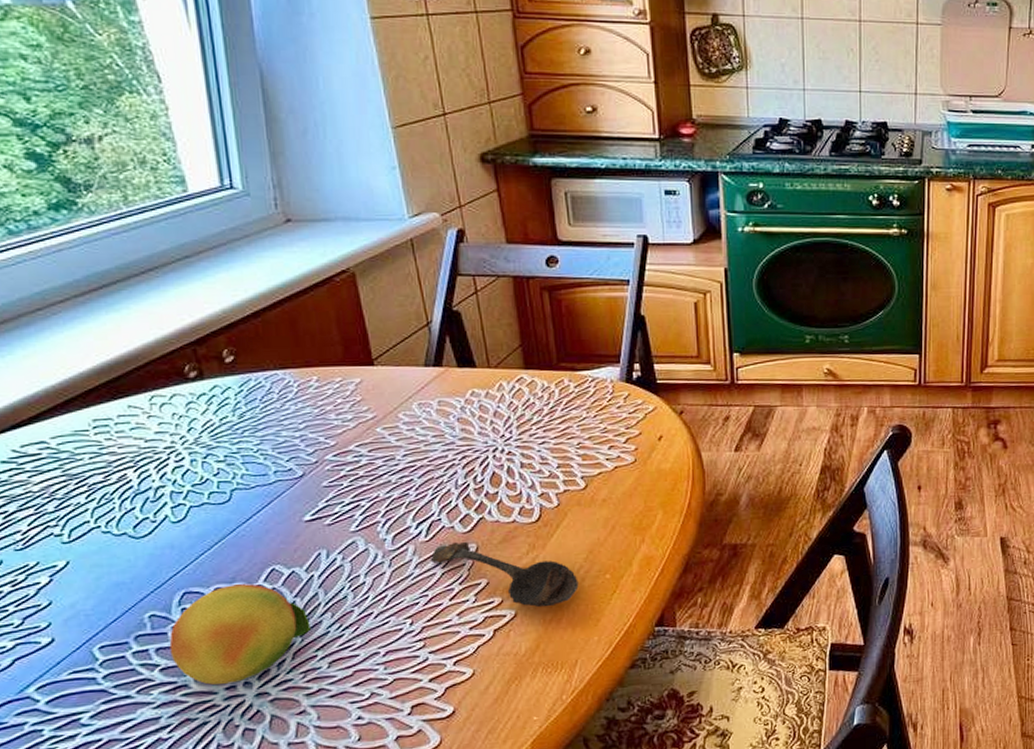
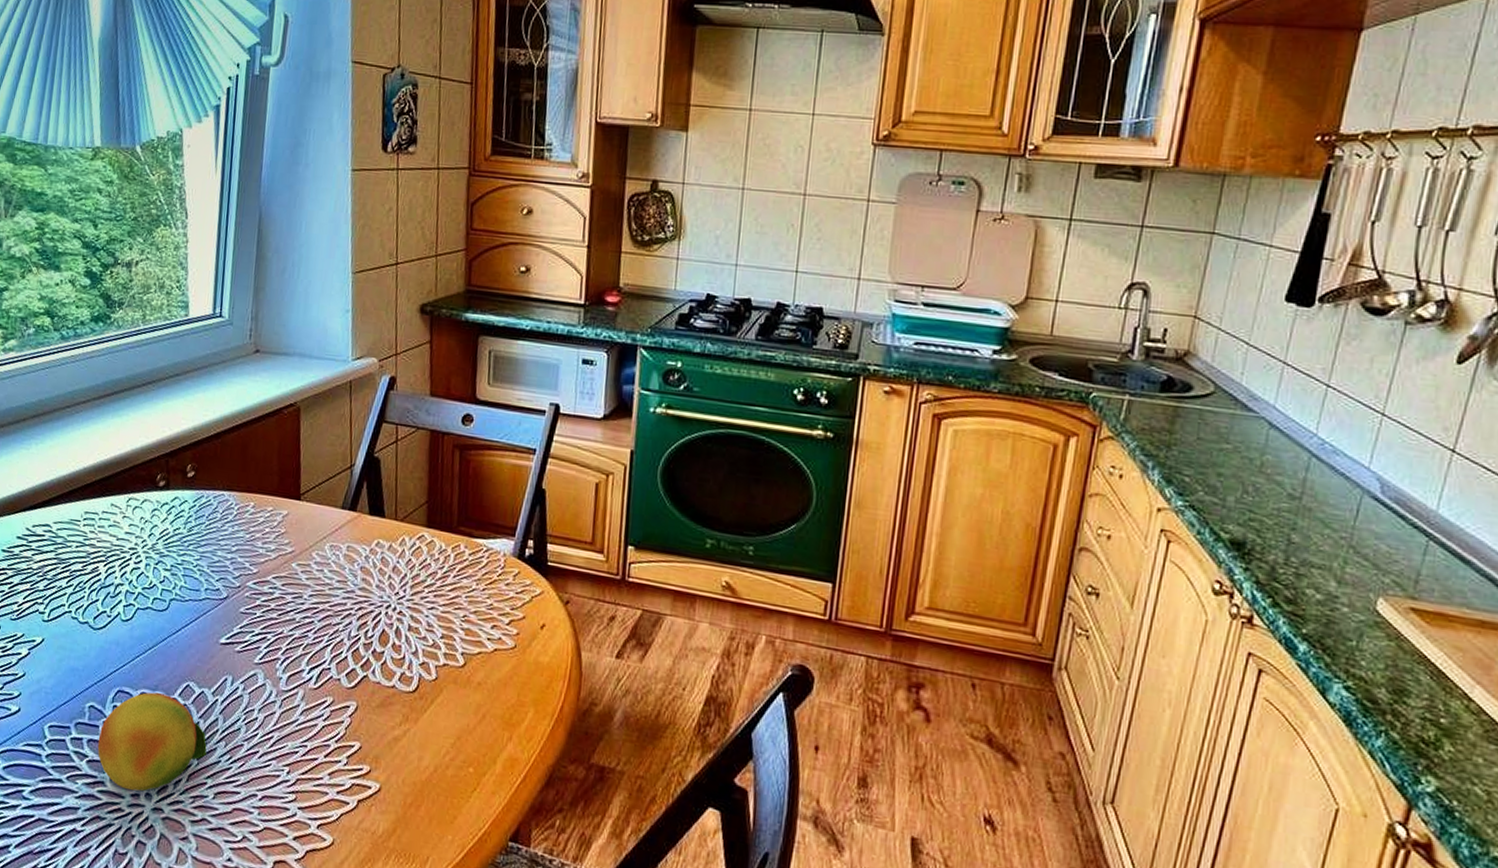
spoon: present [431,541,579,607] -> none [315,695,443,789]

